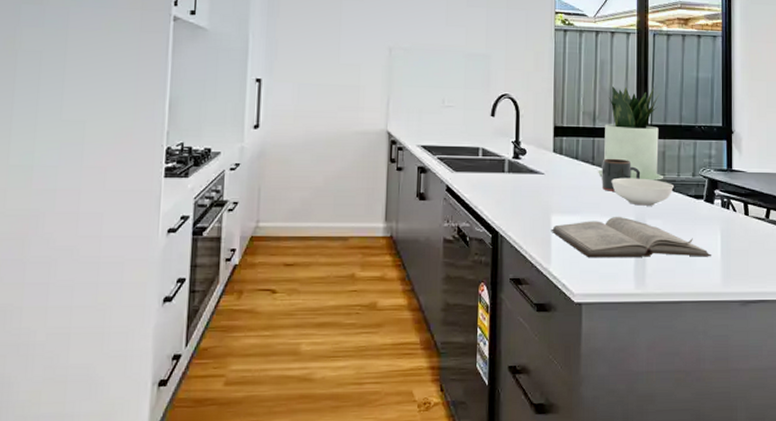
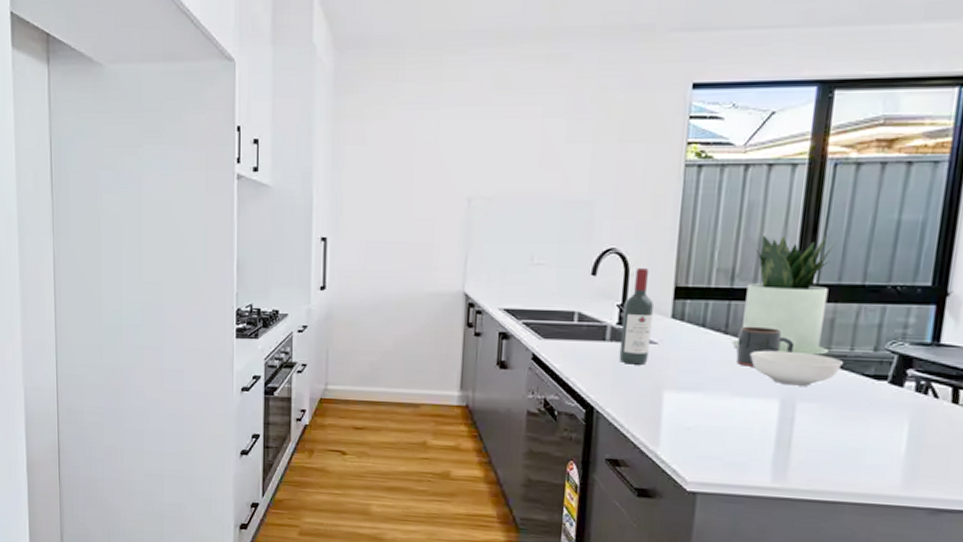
wine bottle: none [516,111,540,193] -> present [619,268,655,365]
diary: present [551,216,711,257] -> none [661,396,891,452]

